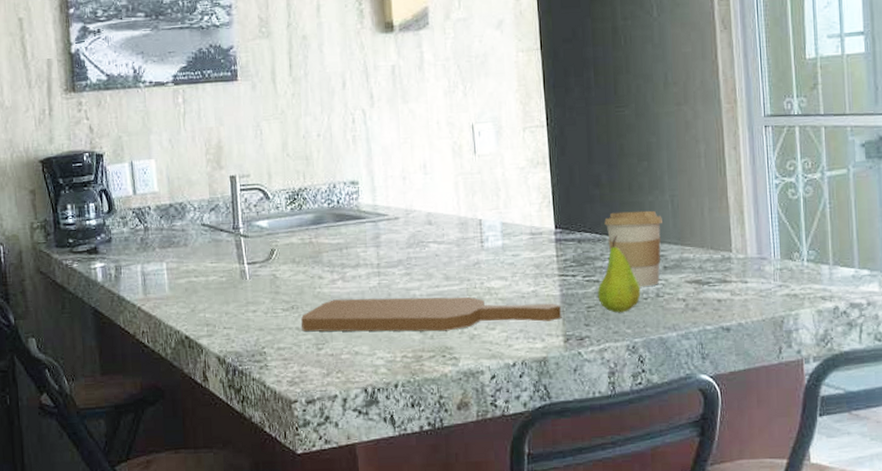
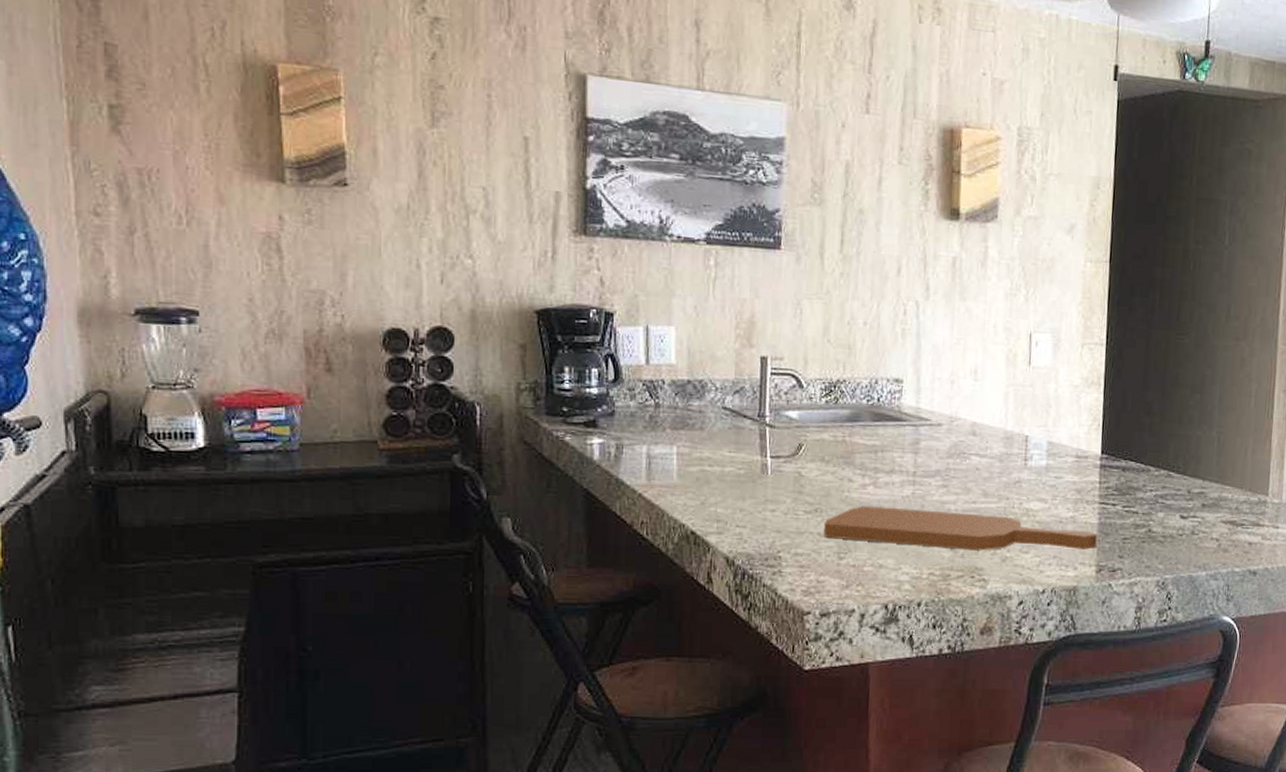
fruit: present [598,235,641,313] -> none [1135,467,1178,547]
coffee cup: present [604,210,662,288] -> none [1150,443,1207,523]

